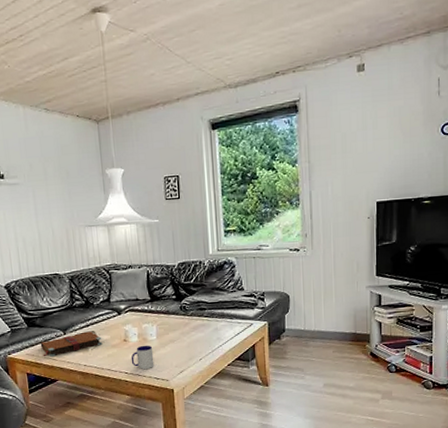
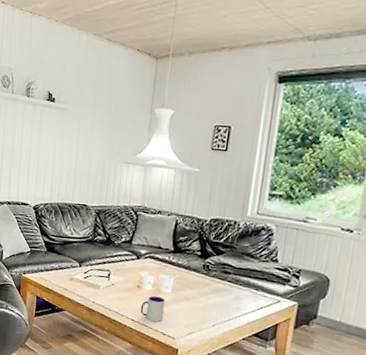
book: present [40,331,102,357] -> none [55,268,116,286]

